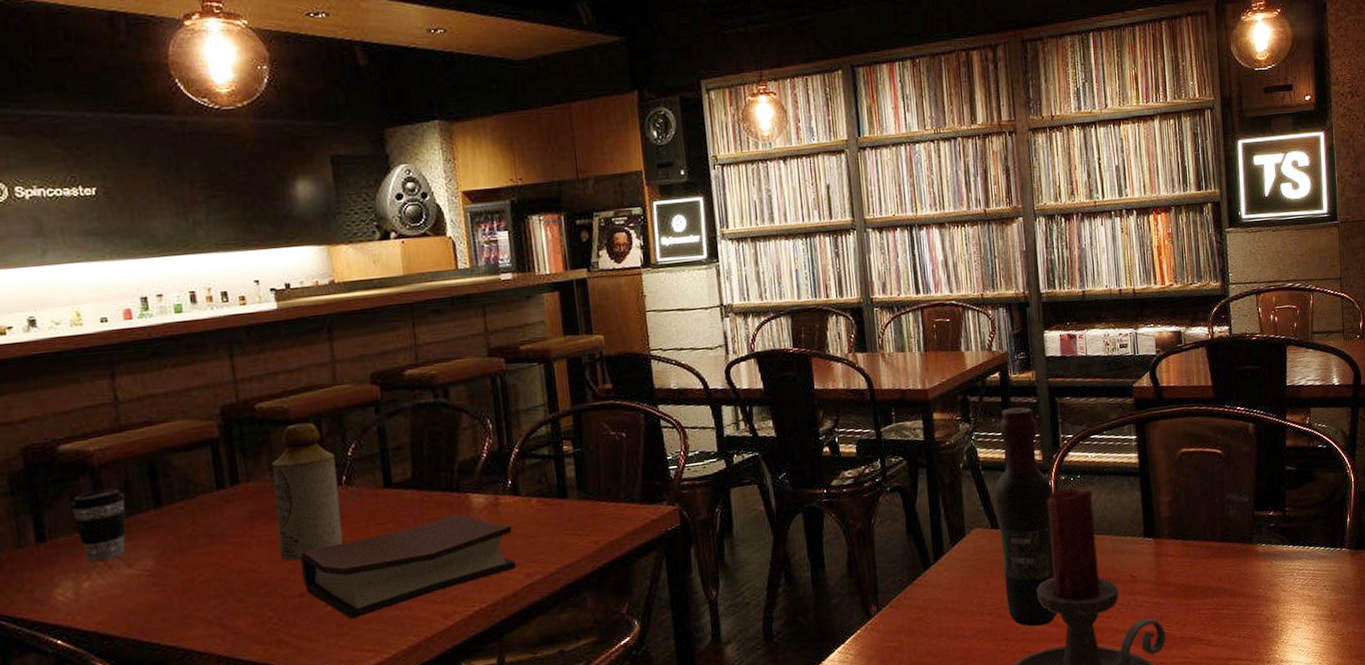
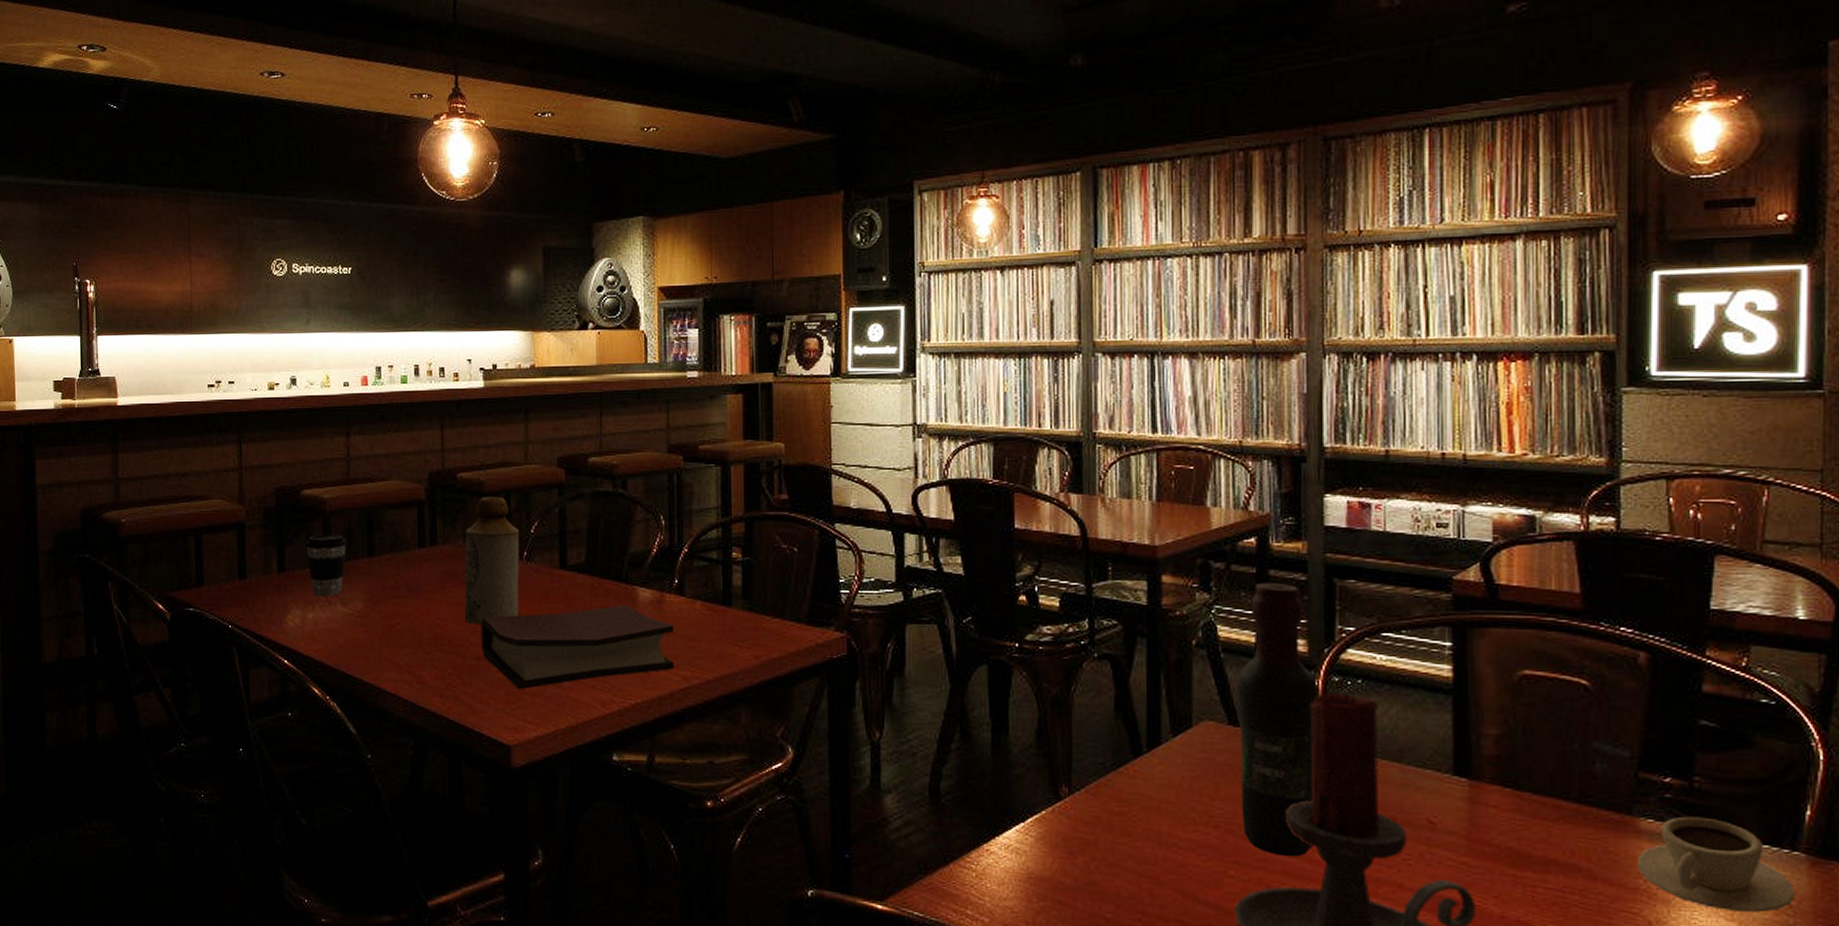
cup: none [1257,535,1345,600] -> present [1637,816,1795,913]

